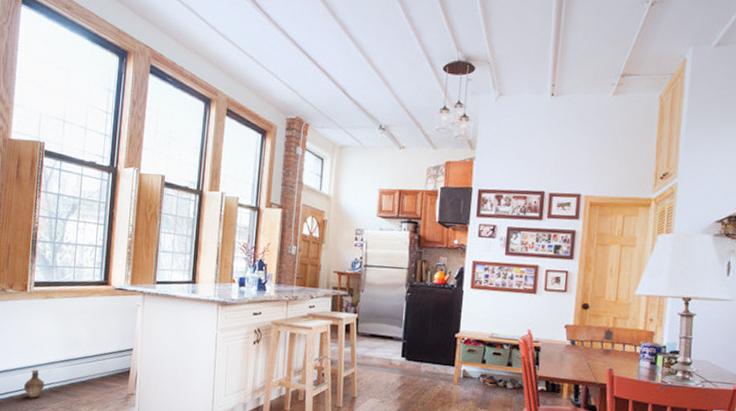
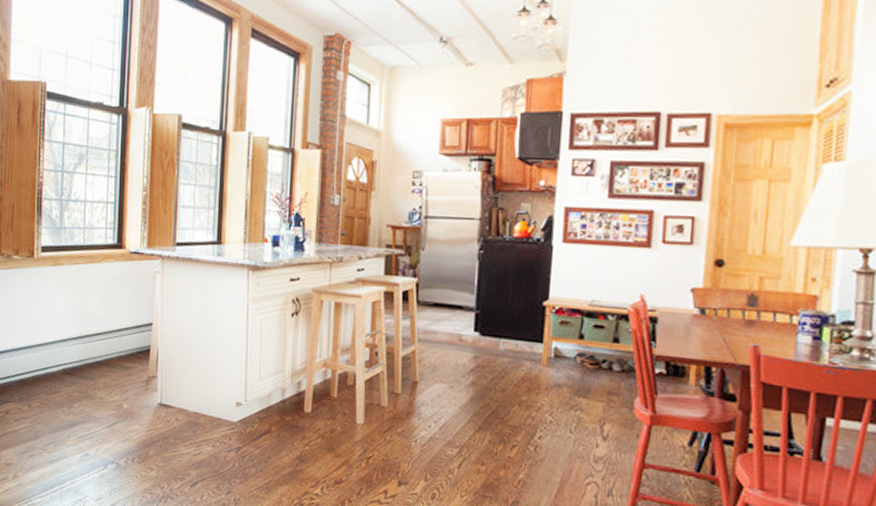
ceramic jug: present [24,369,45,398] -> none [35,348,58,381]

